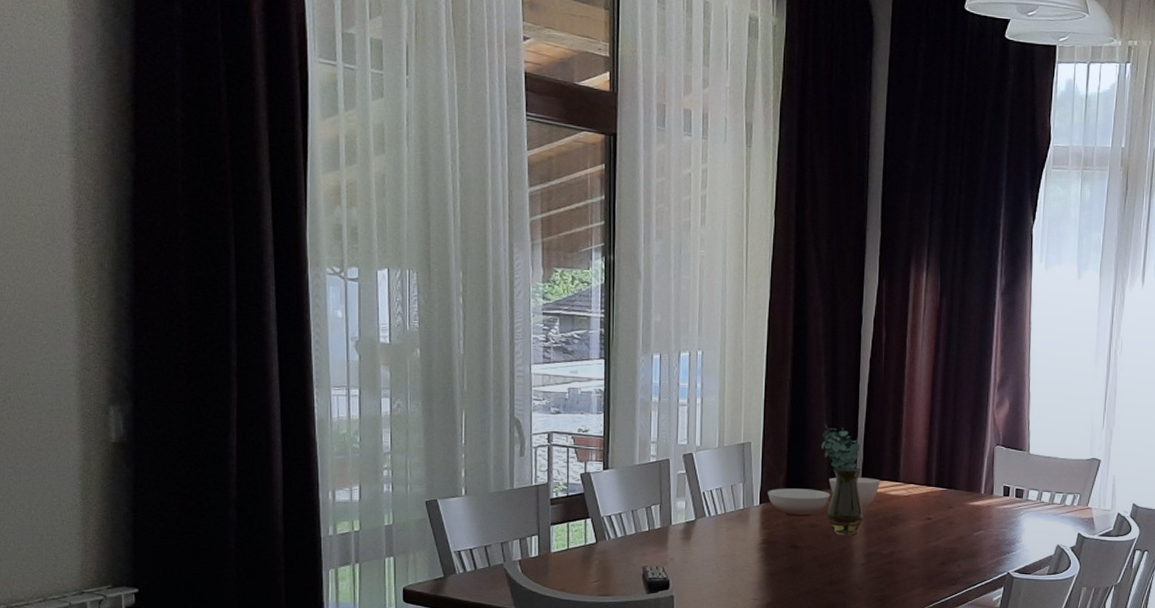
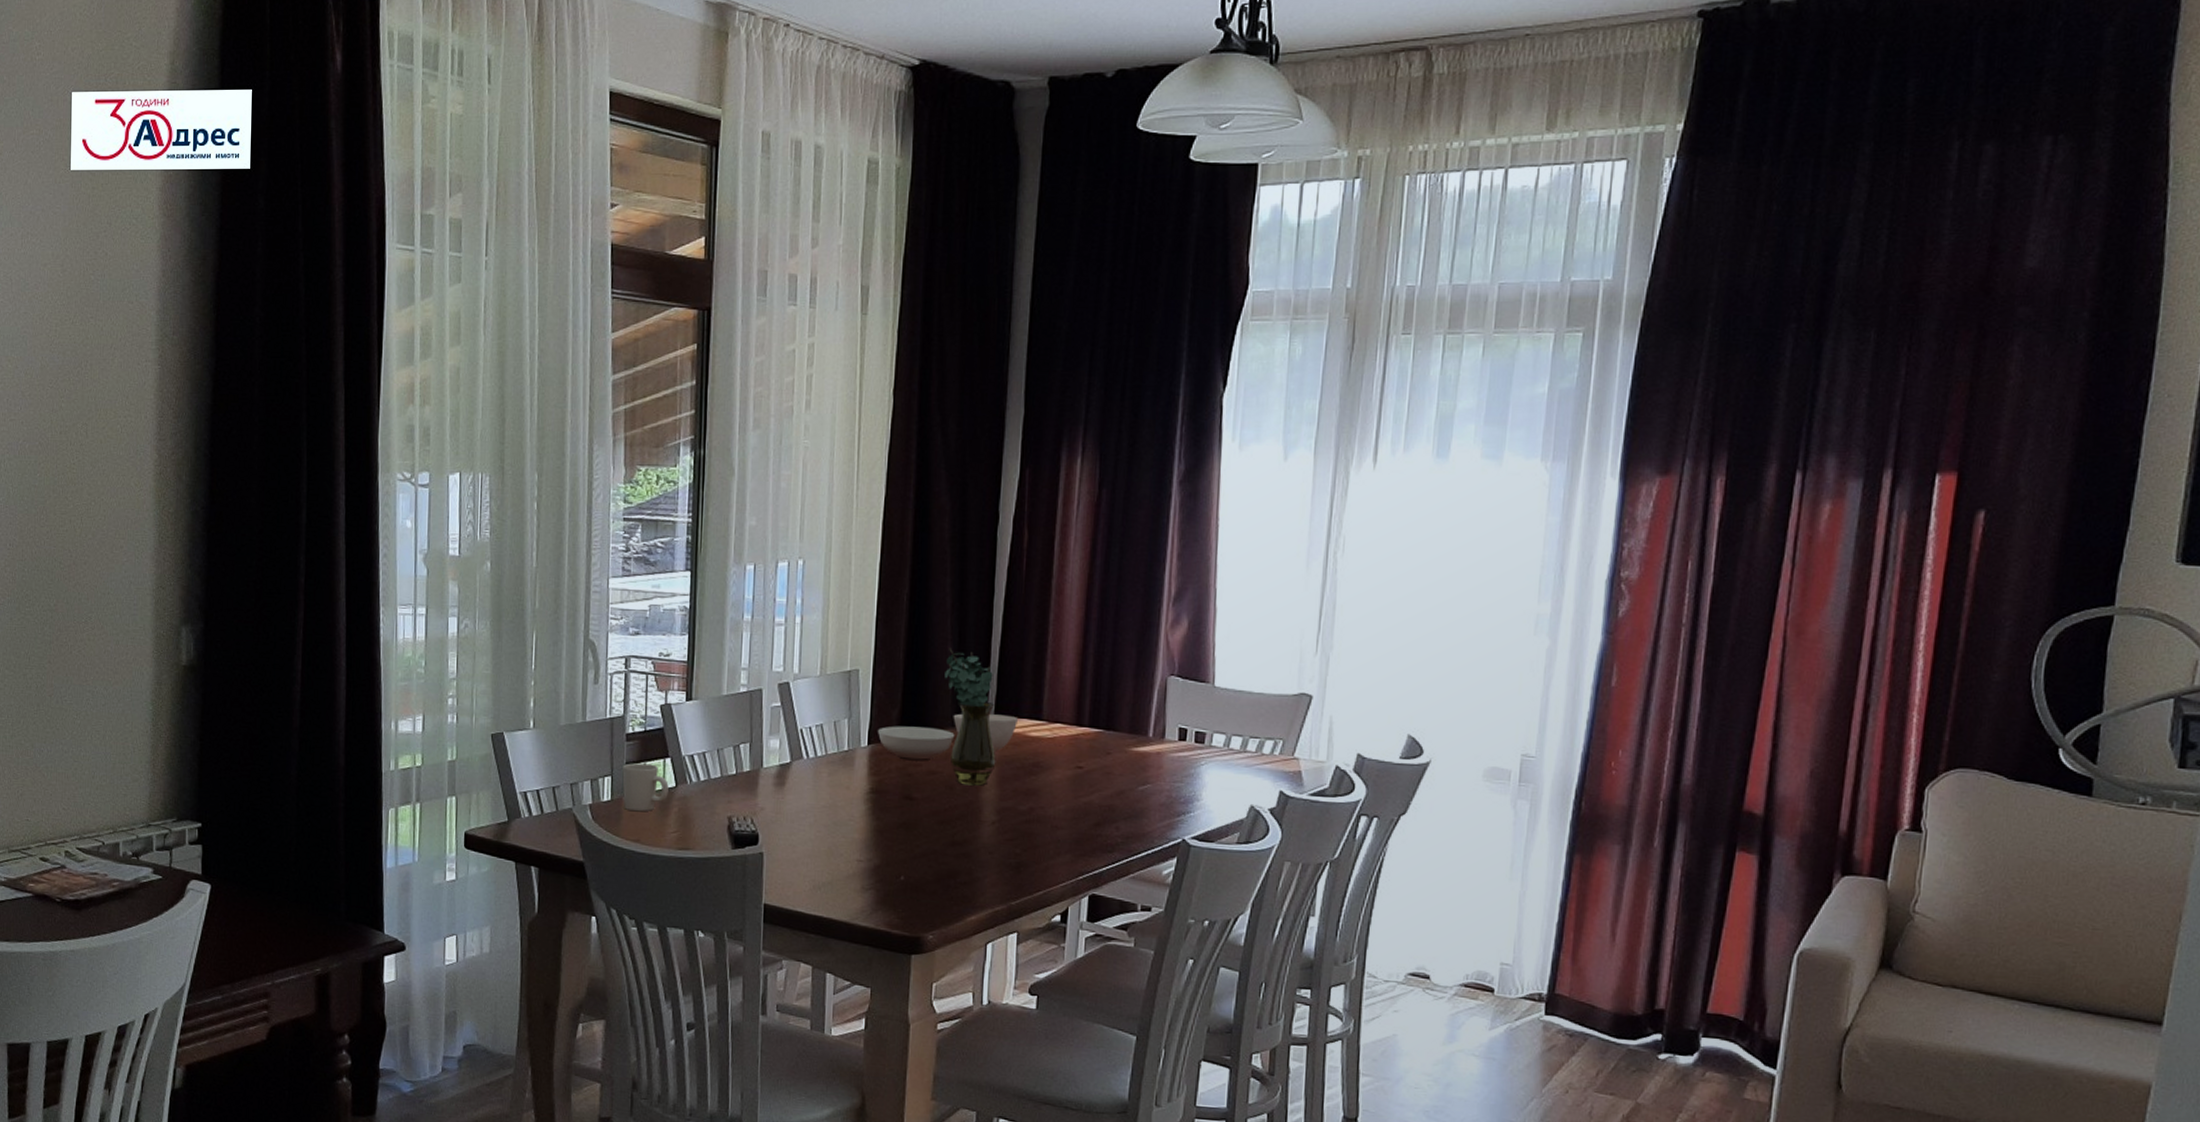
mug: none [548,524,590,565] -> present [622,763,669,812]

